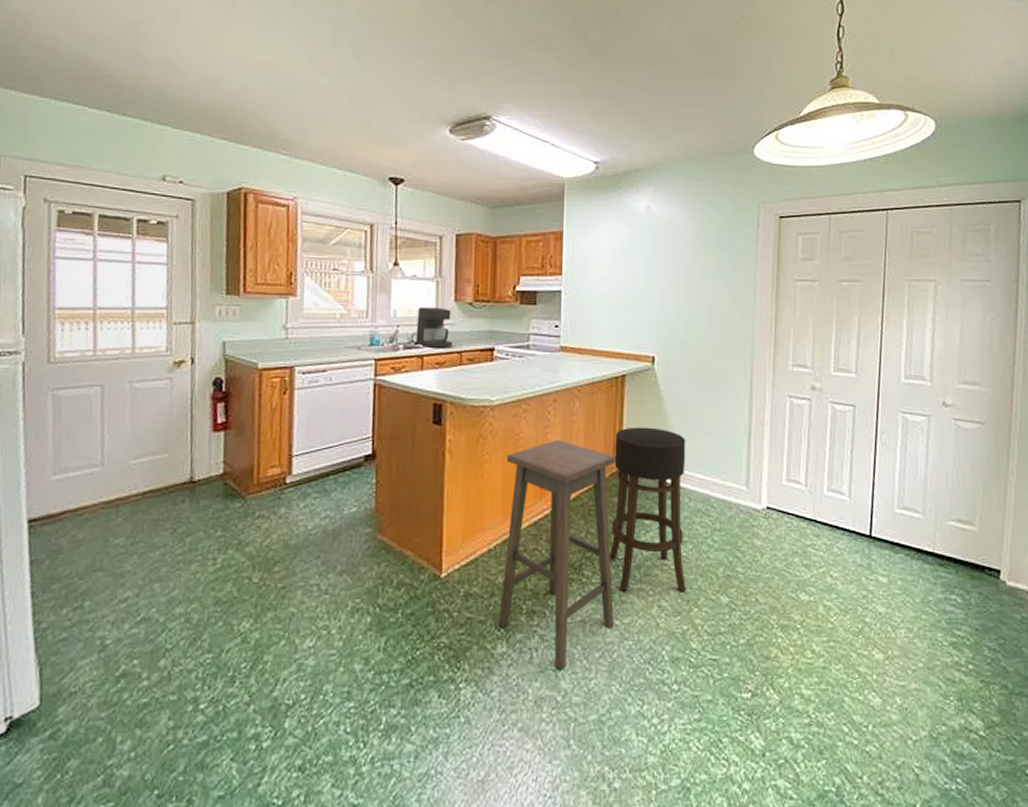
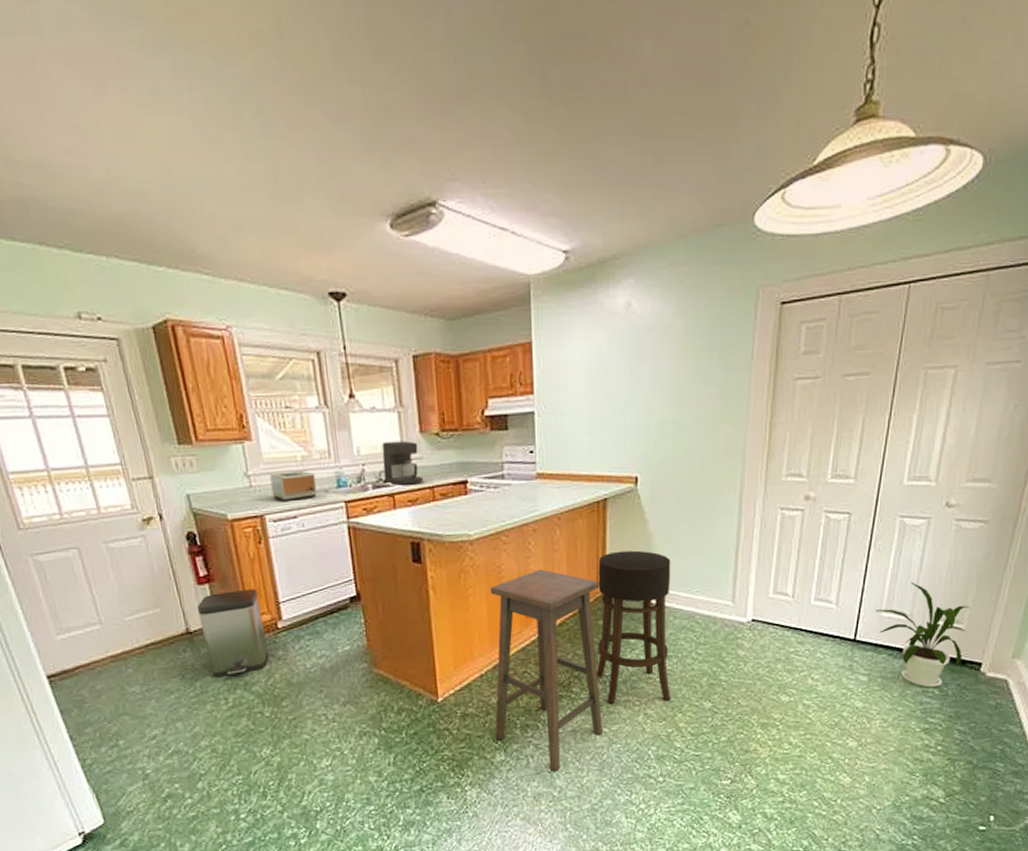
pedal bin: none [206,439,273,534] -> present [196,588,269,678]
toaster: none [306,327,350,356] -> present [270,471,317,502]
house plant: none [888,478,980,595] -> present [875,582,970,688]

